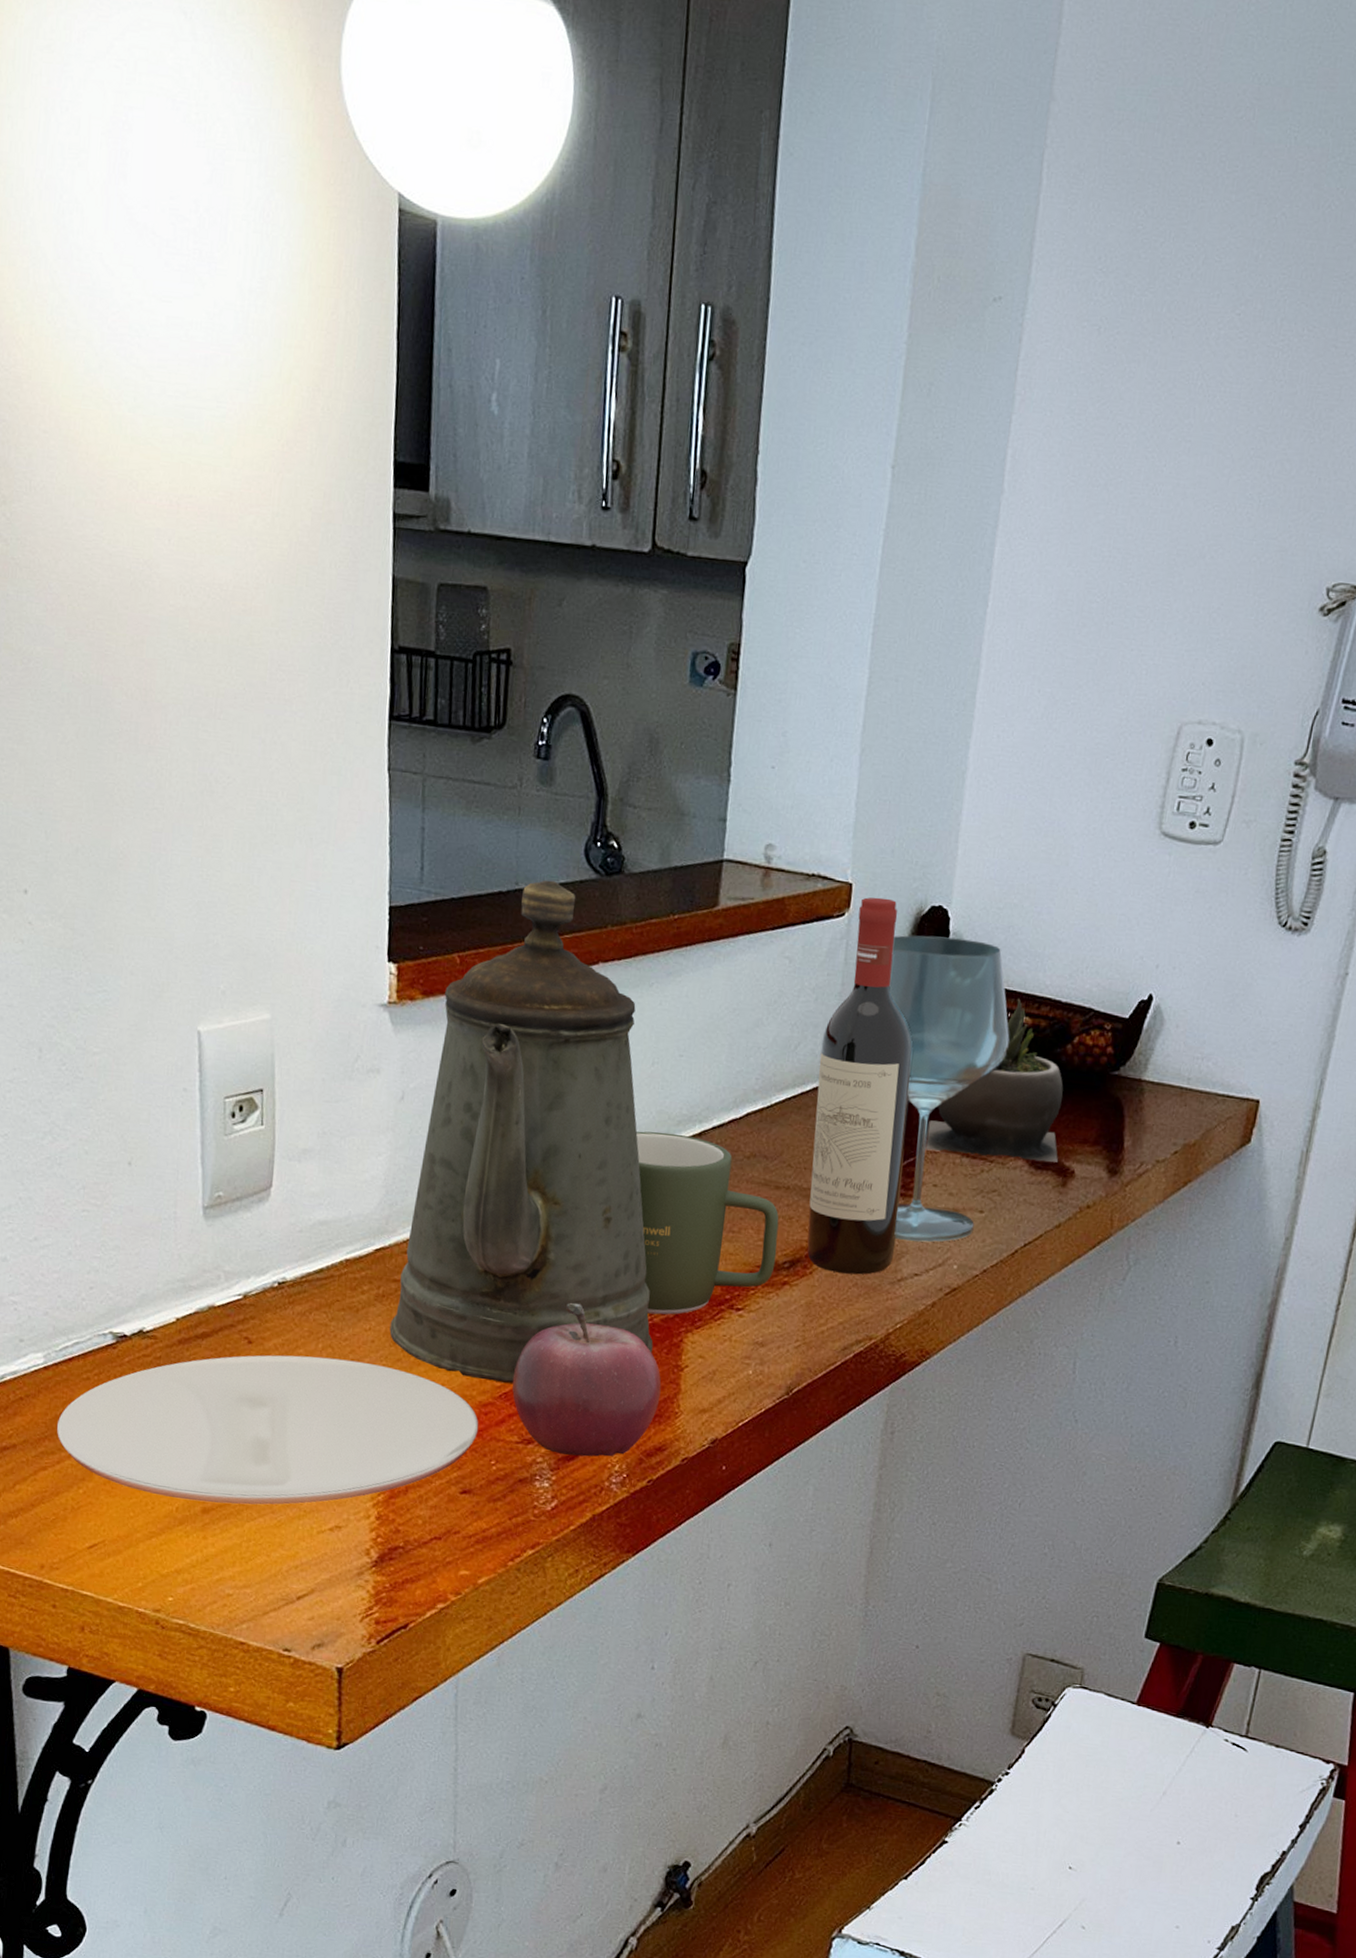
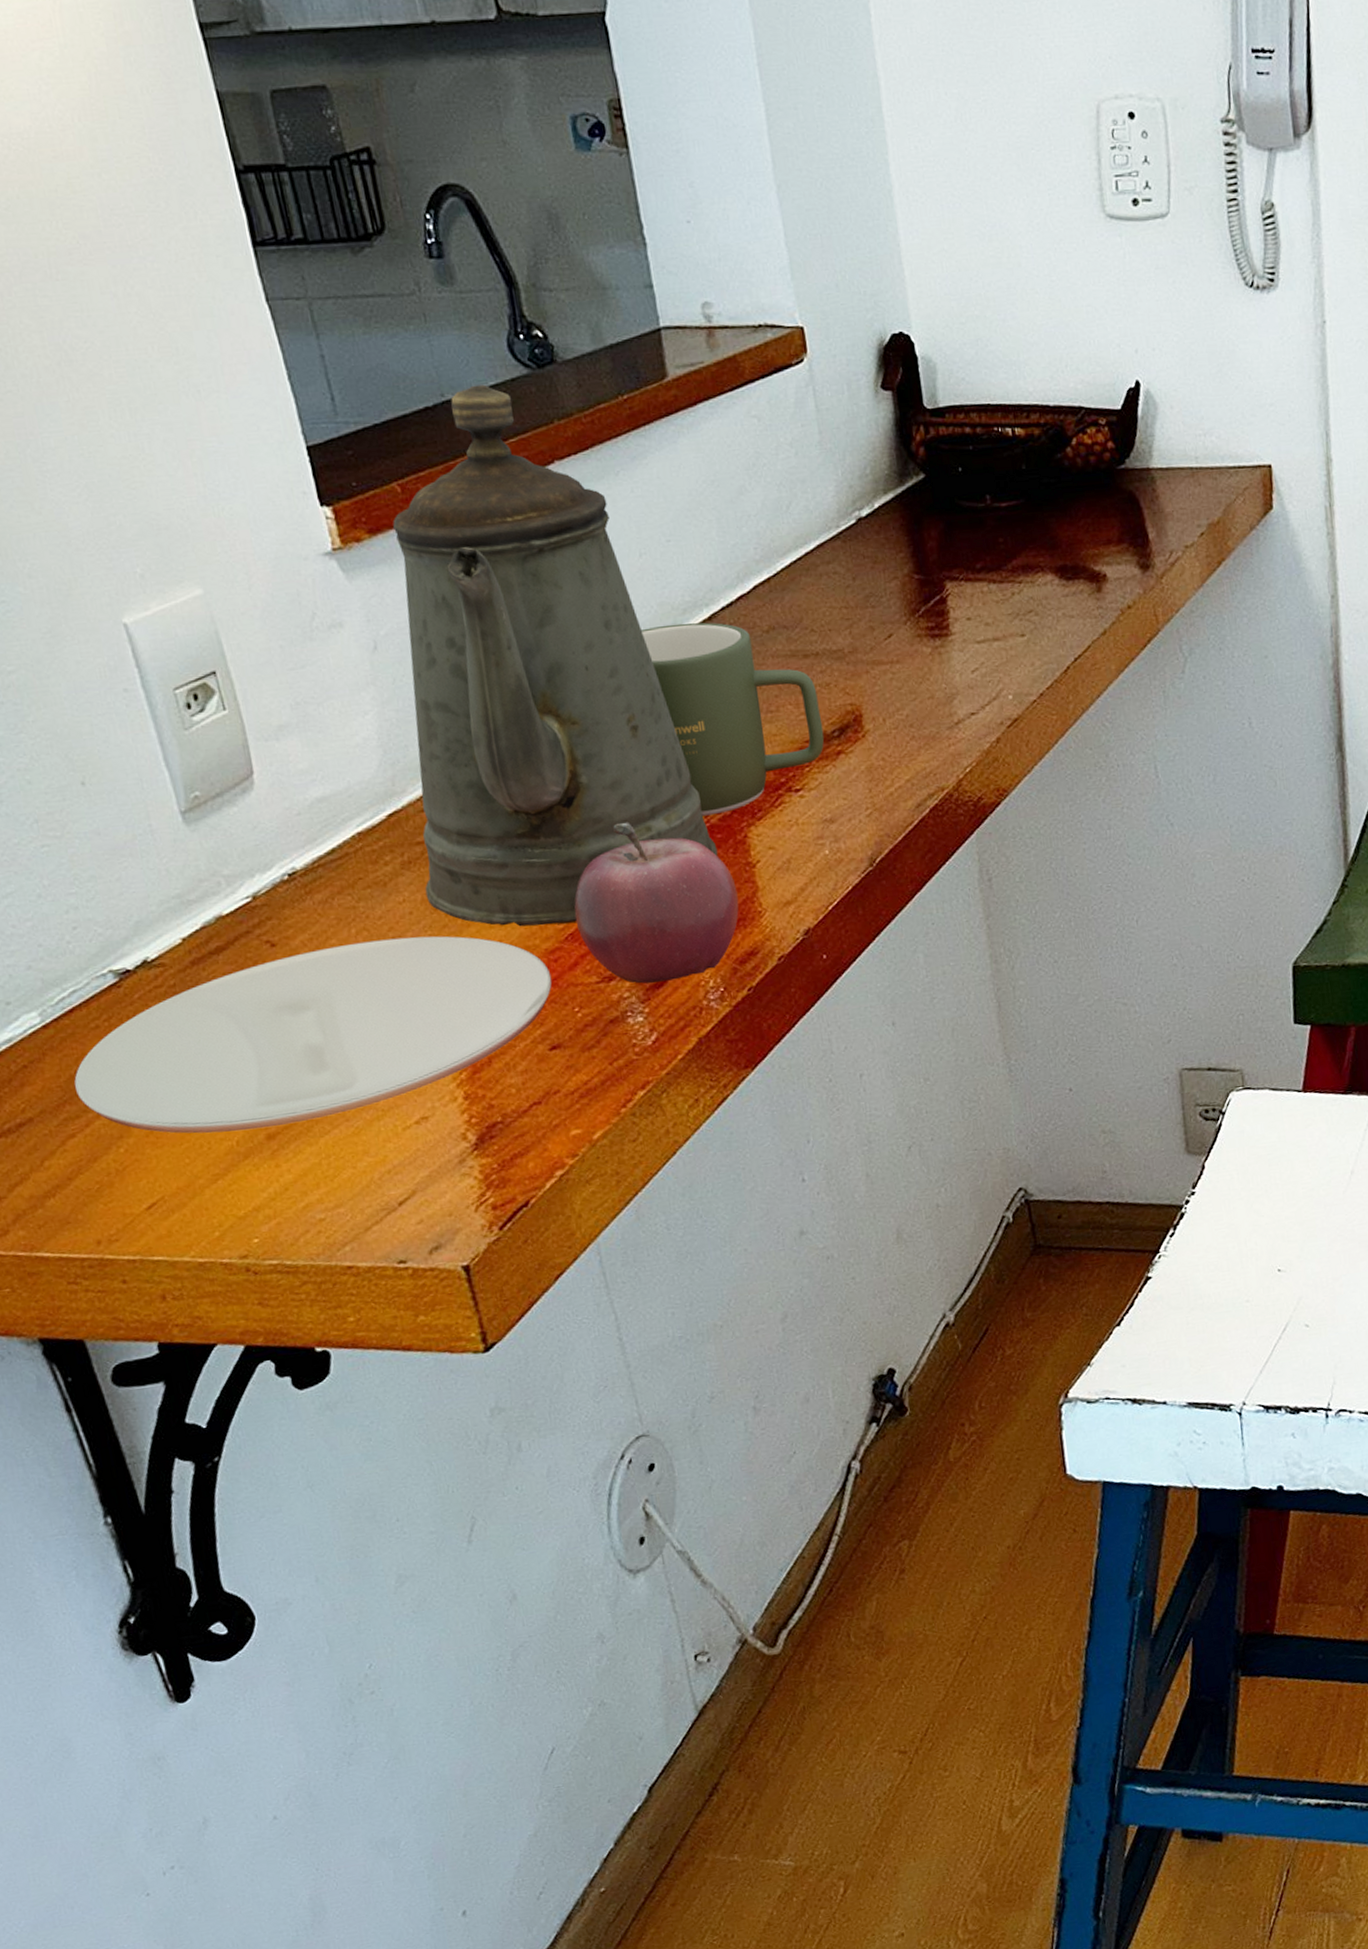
wine bottle: present [807,897,914,1275] -> none [812,335,946,731]
wine glass: present [889,935,1010,1242] -> none [861,360,1020,682]
succulent plant: present [925,999,1063,1163] -> none [945,412,1087,585]

